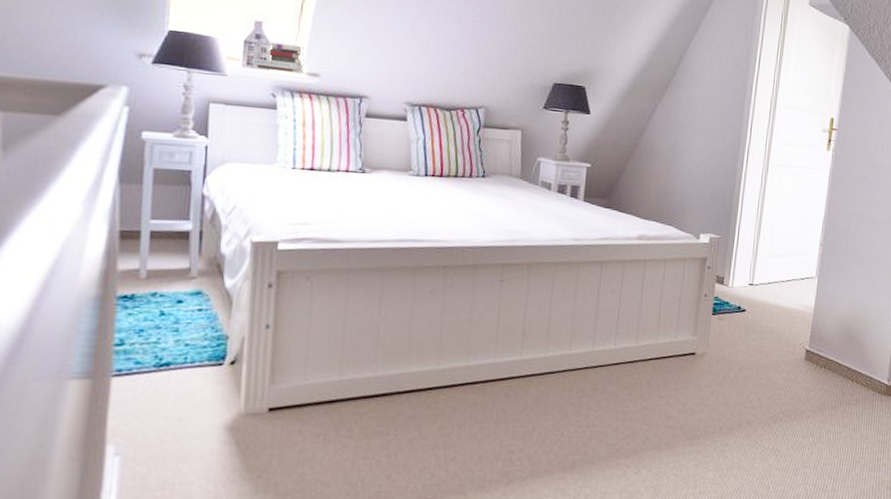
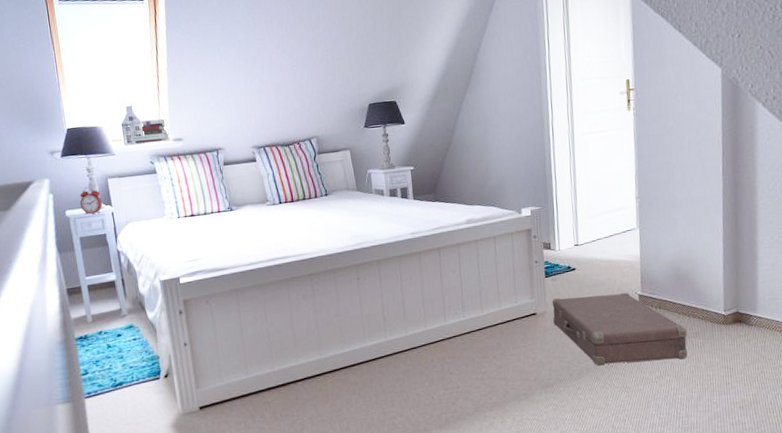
alarm clock: none [164,106,195,143] -> present [80,186,102,215]
suitcase: none [712,340,848,426] -> present [552,292,688,366]

